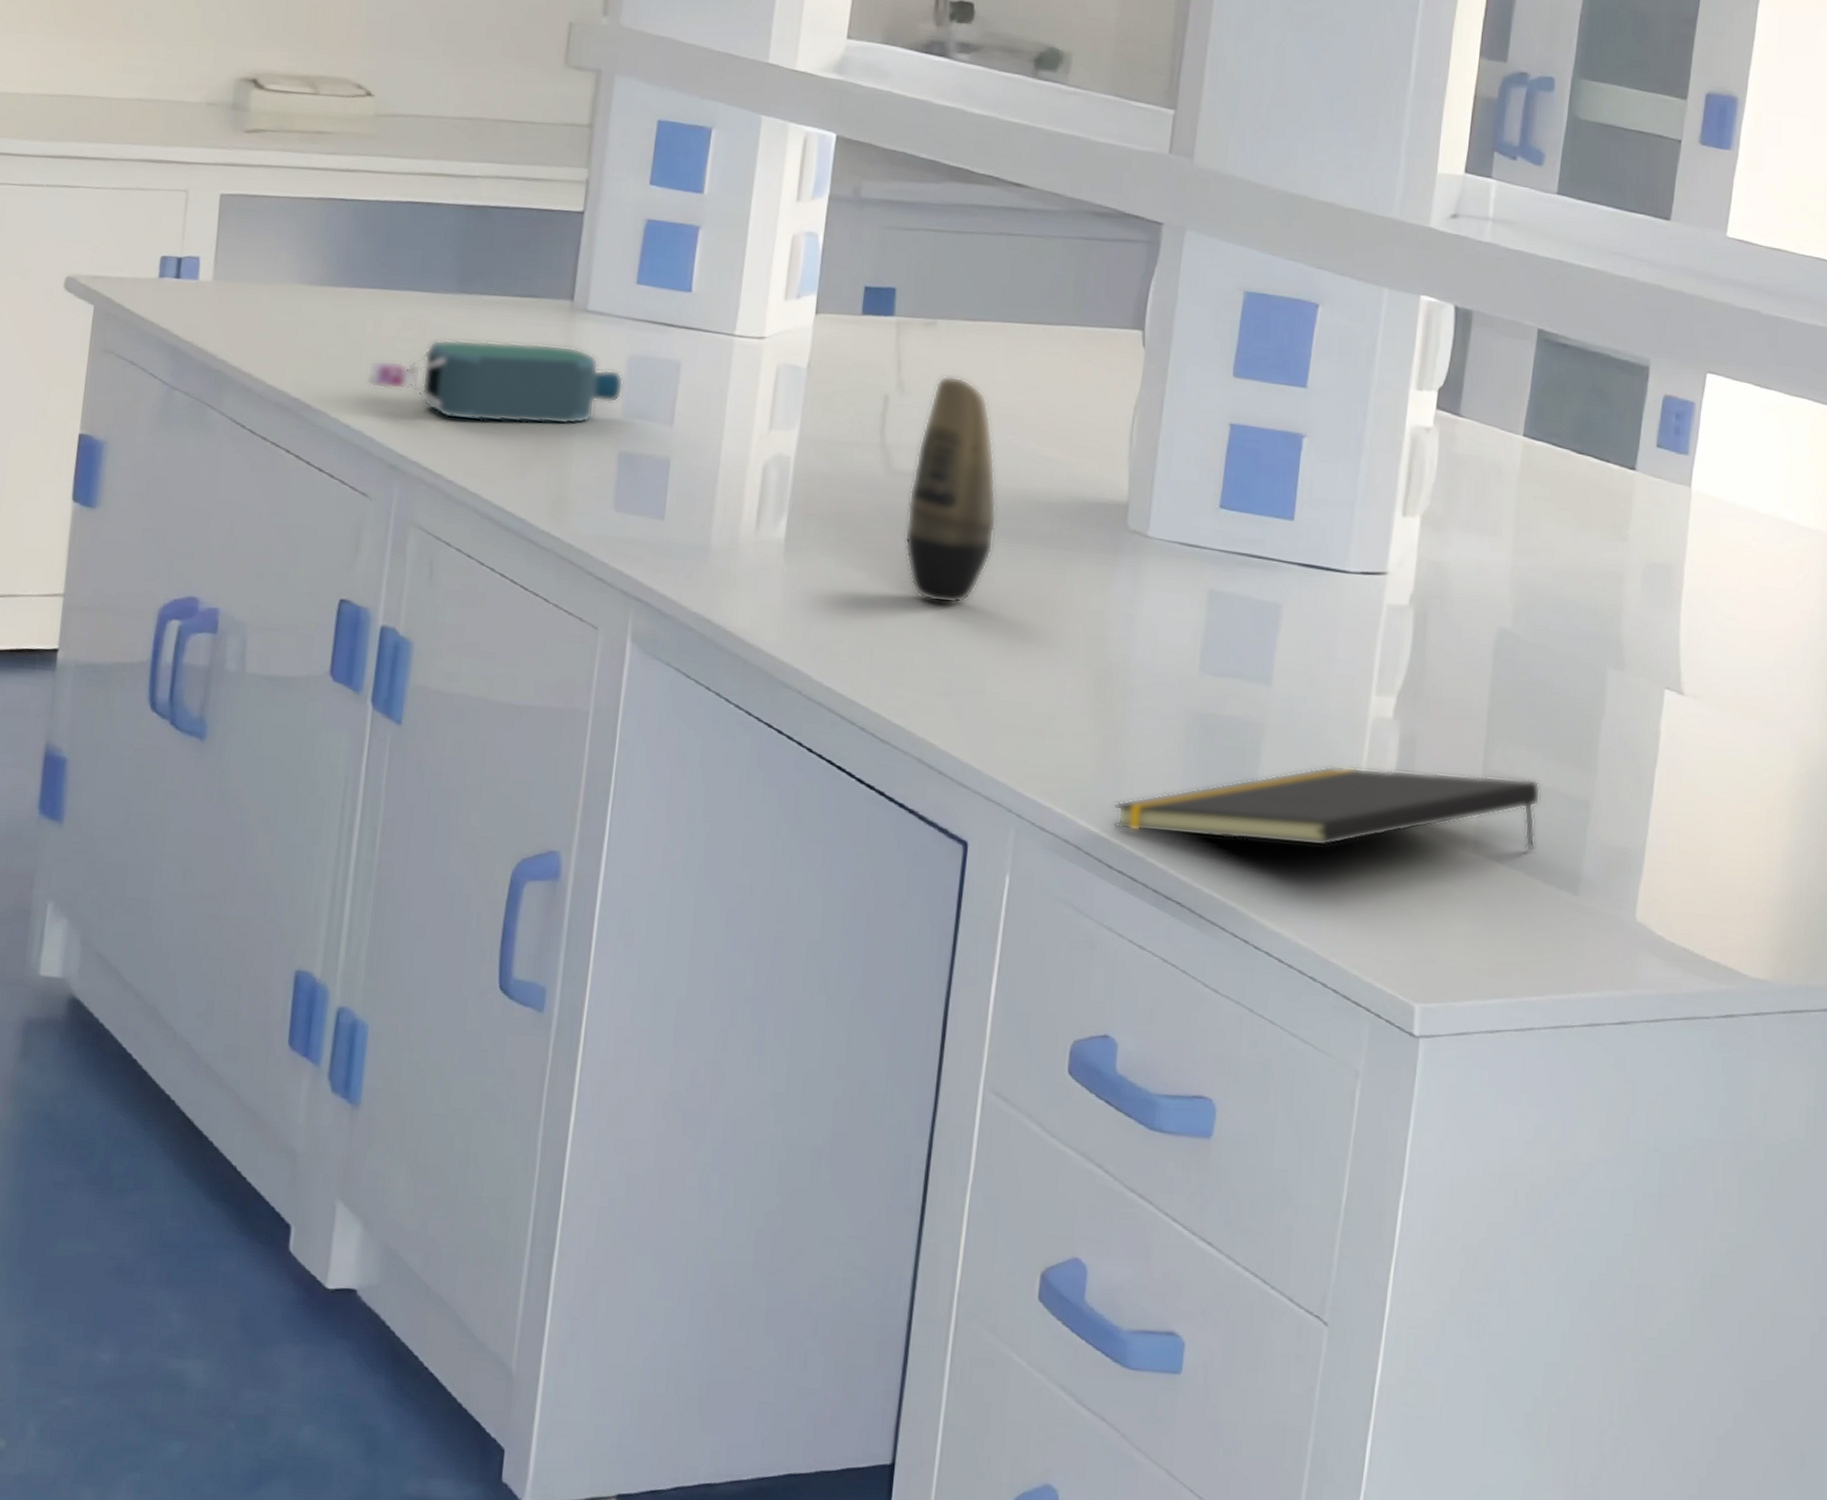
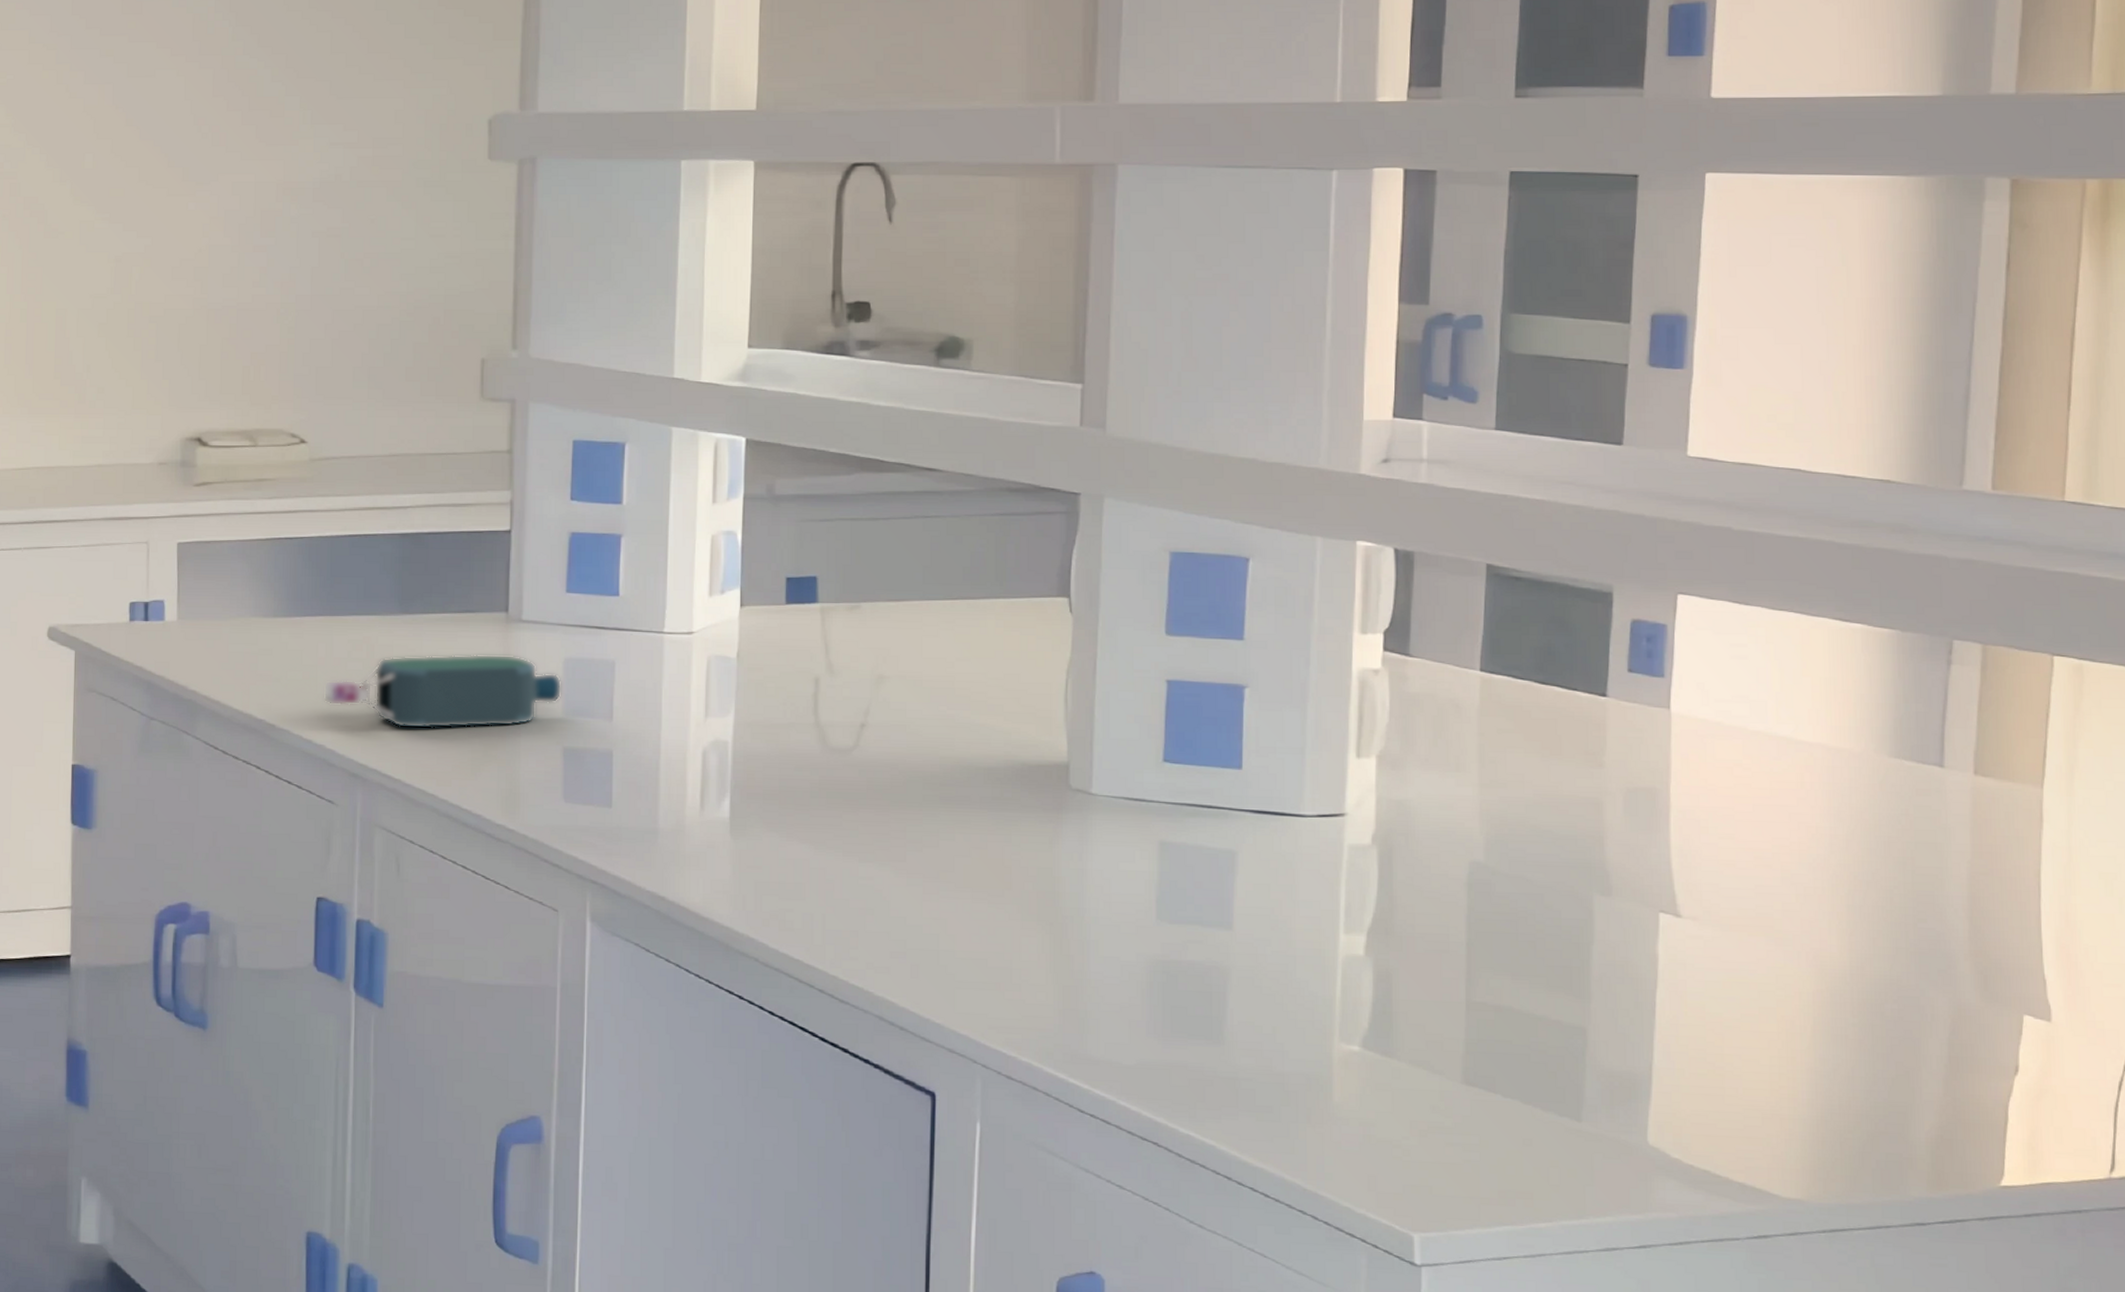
cosmetic container: present [904,375,997,604] -> none [846,655,937,870]
notepad: present [1113,766,1541,852] -> none [1080,1004,1531,1084]

